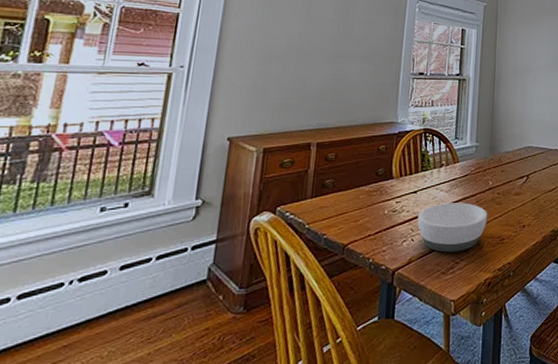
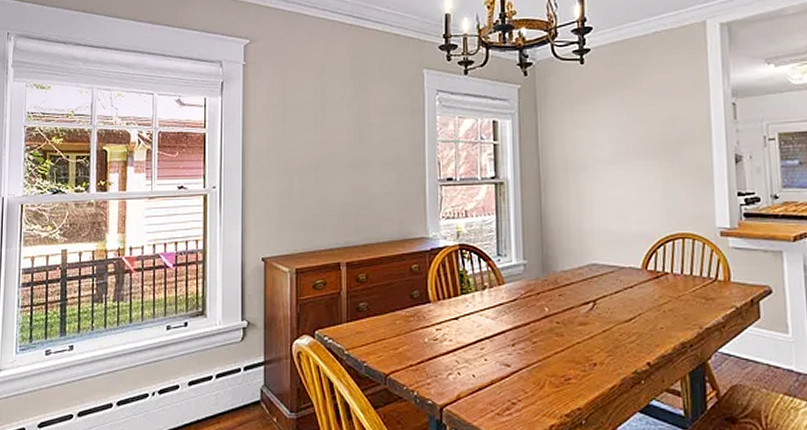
bowl: present [417,203,488,253] -> none [462,332,547,391]

